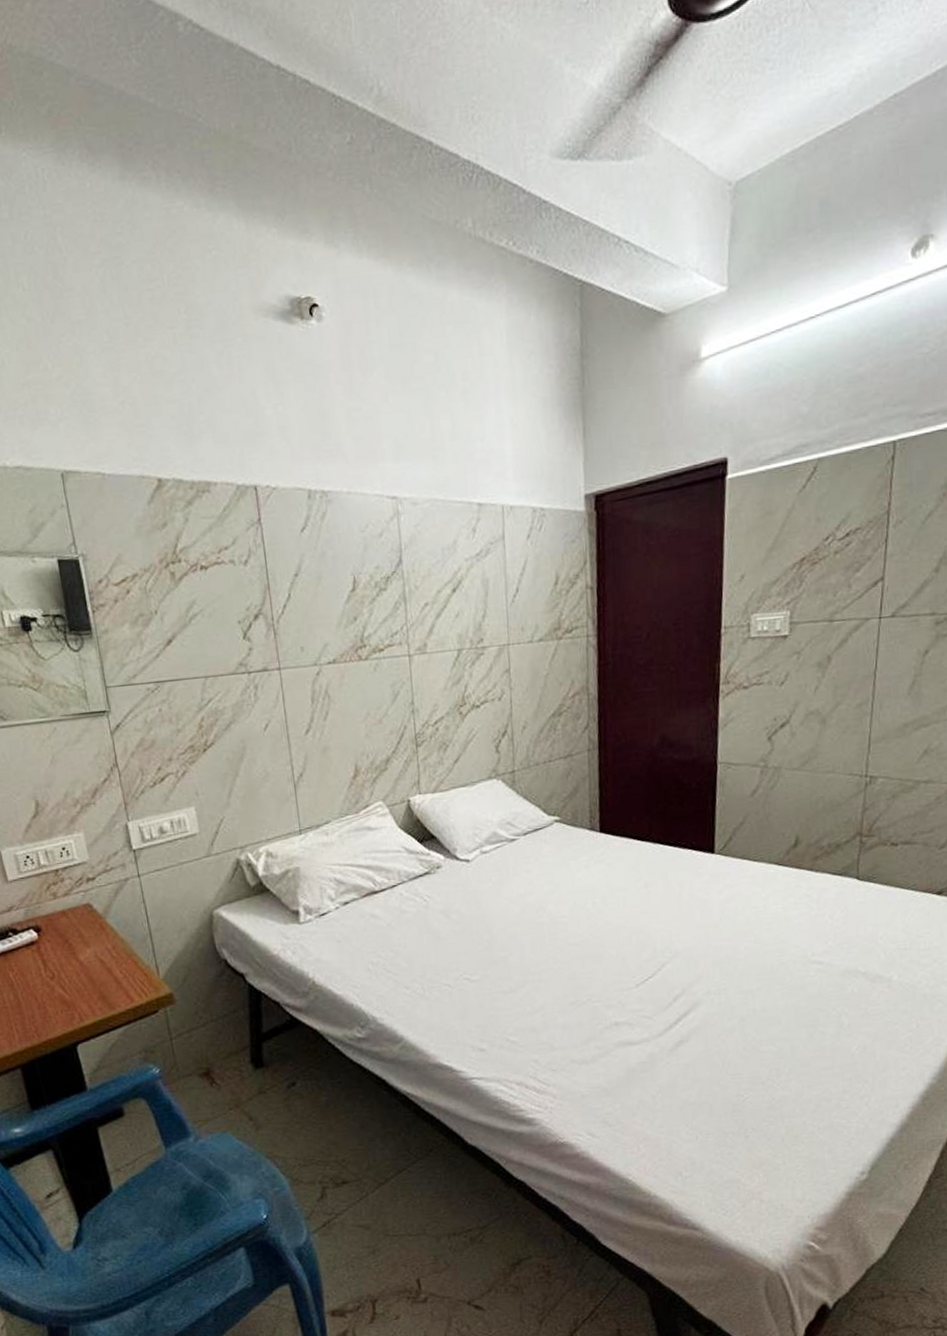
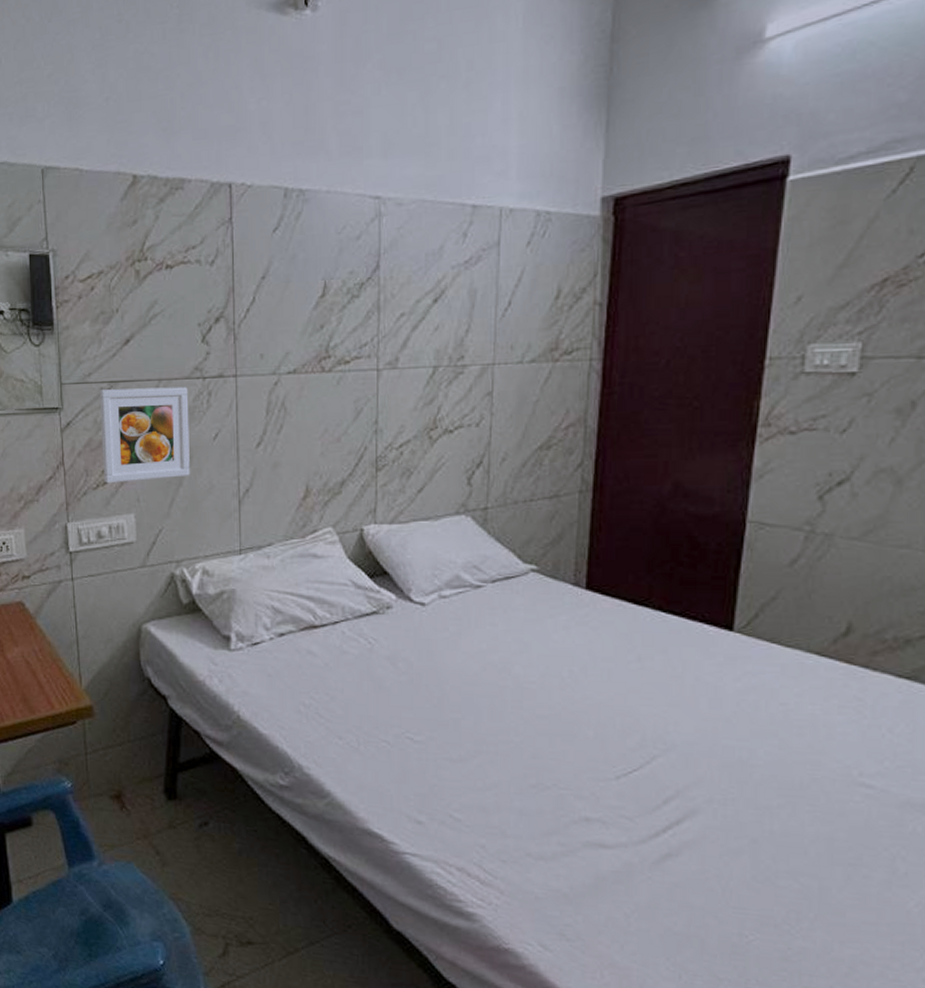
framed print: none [146,682,245,781] -> present [99,386,190,484]

